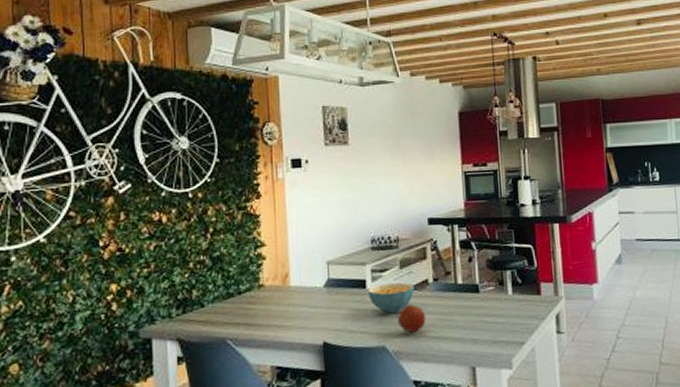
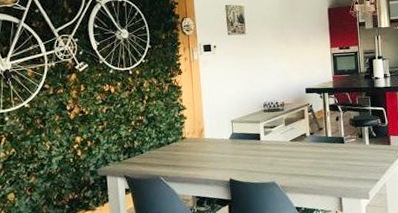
cereal bowl: present [367,282,414,314] -> none [261,136,296,159]
fruit: present [398,304,426,333] -> none [284,152,305,173]

